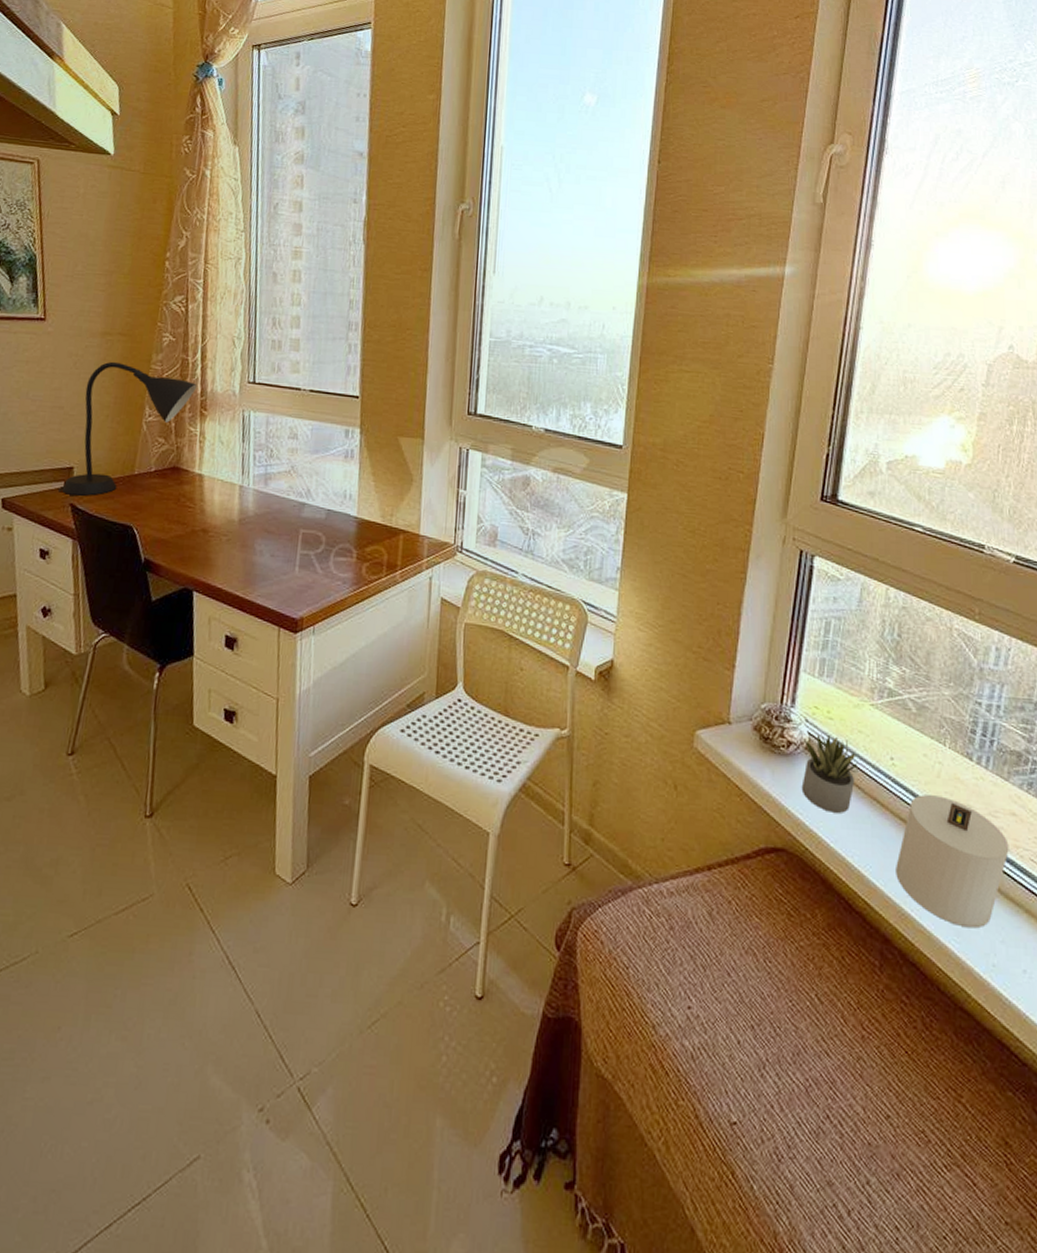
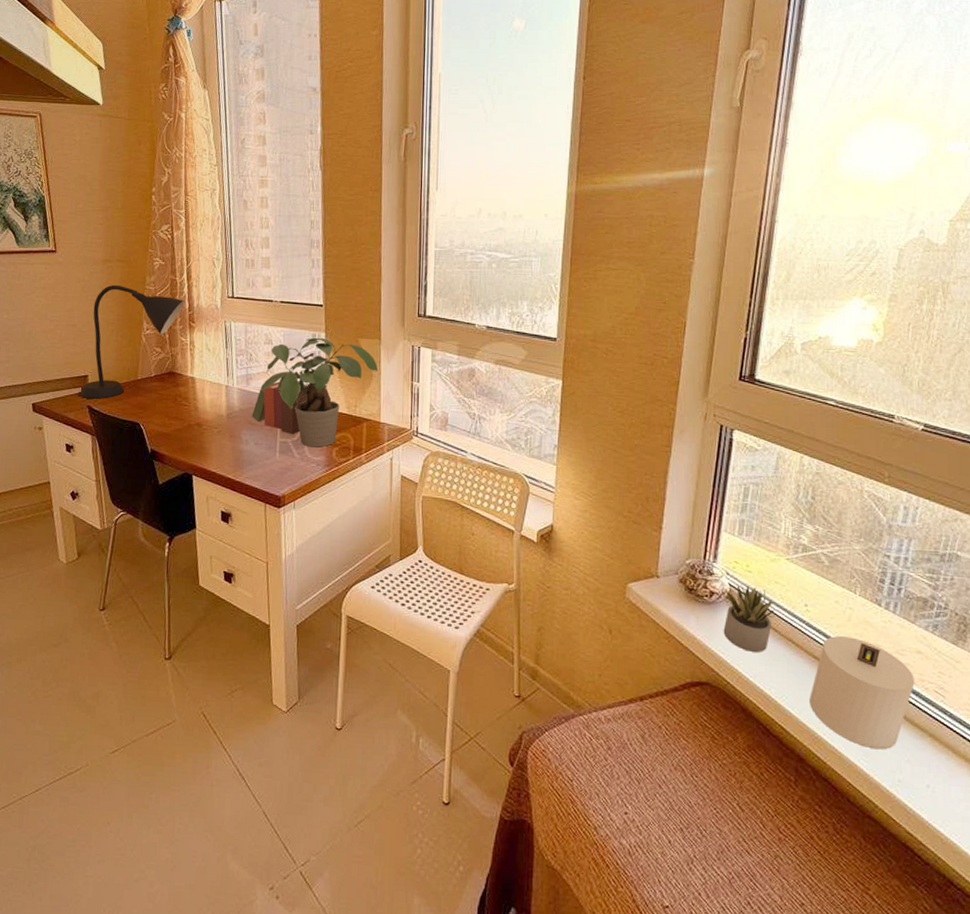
books: none [268,483,339,545] -> present [251,381,309,434]
potted plant: none [279,433,420,562] -> present [259,337,379,448]

